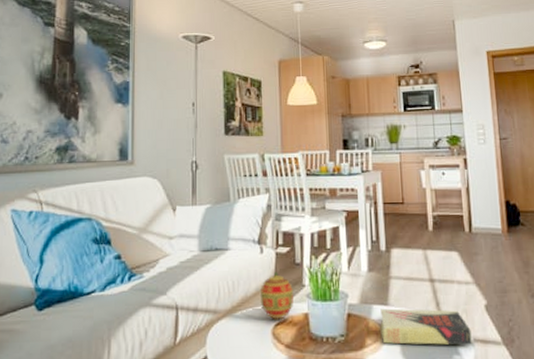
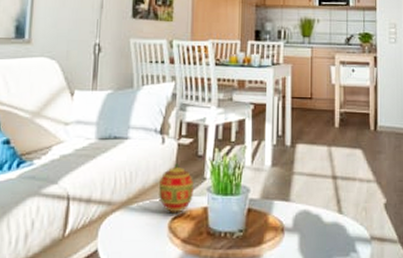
book: present [380,308,472,345] -> none [280,204,369,243]

